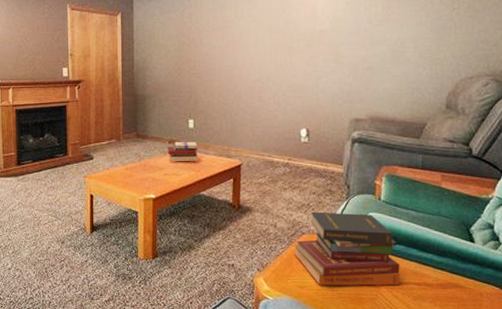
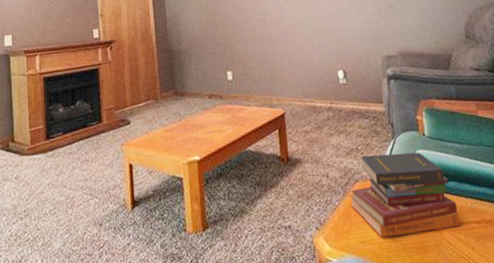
books: present [166,141,198,162] -> none [206,93,241,118]

